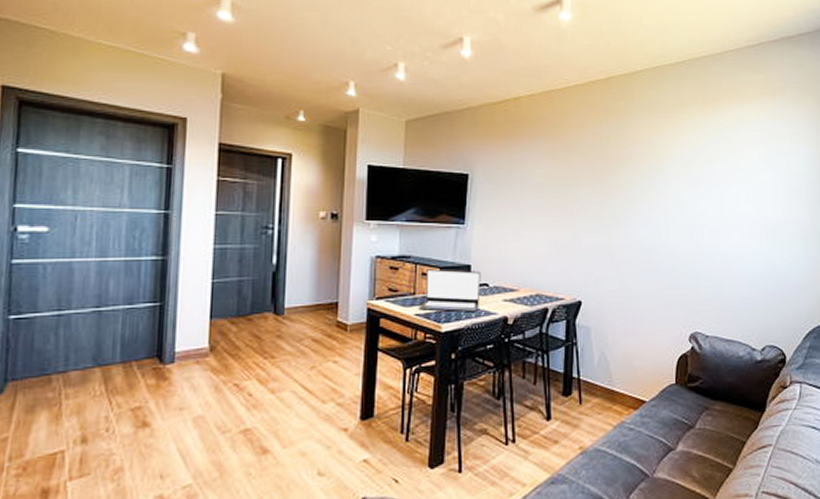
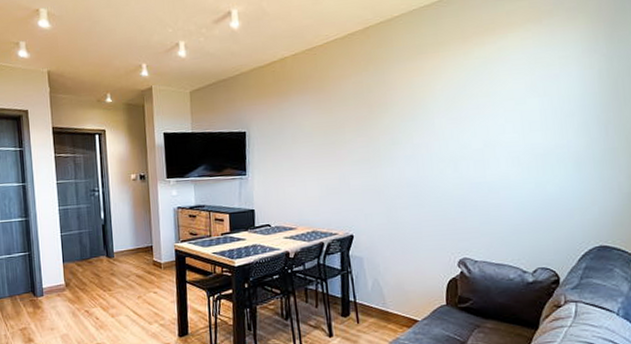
laptop: present [420,269,481,312] -> none [216,214,264,249]

